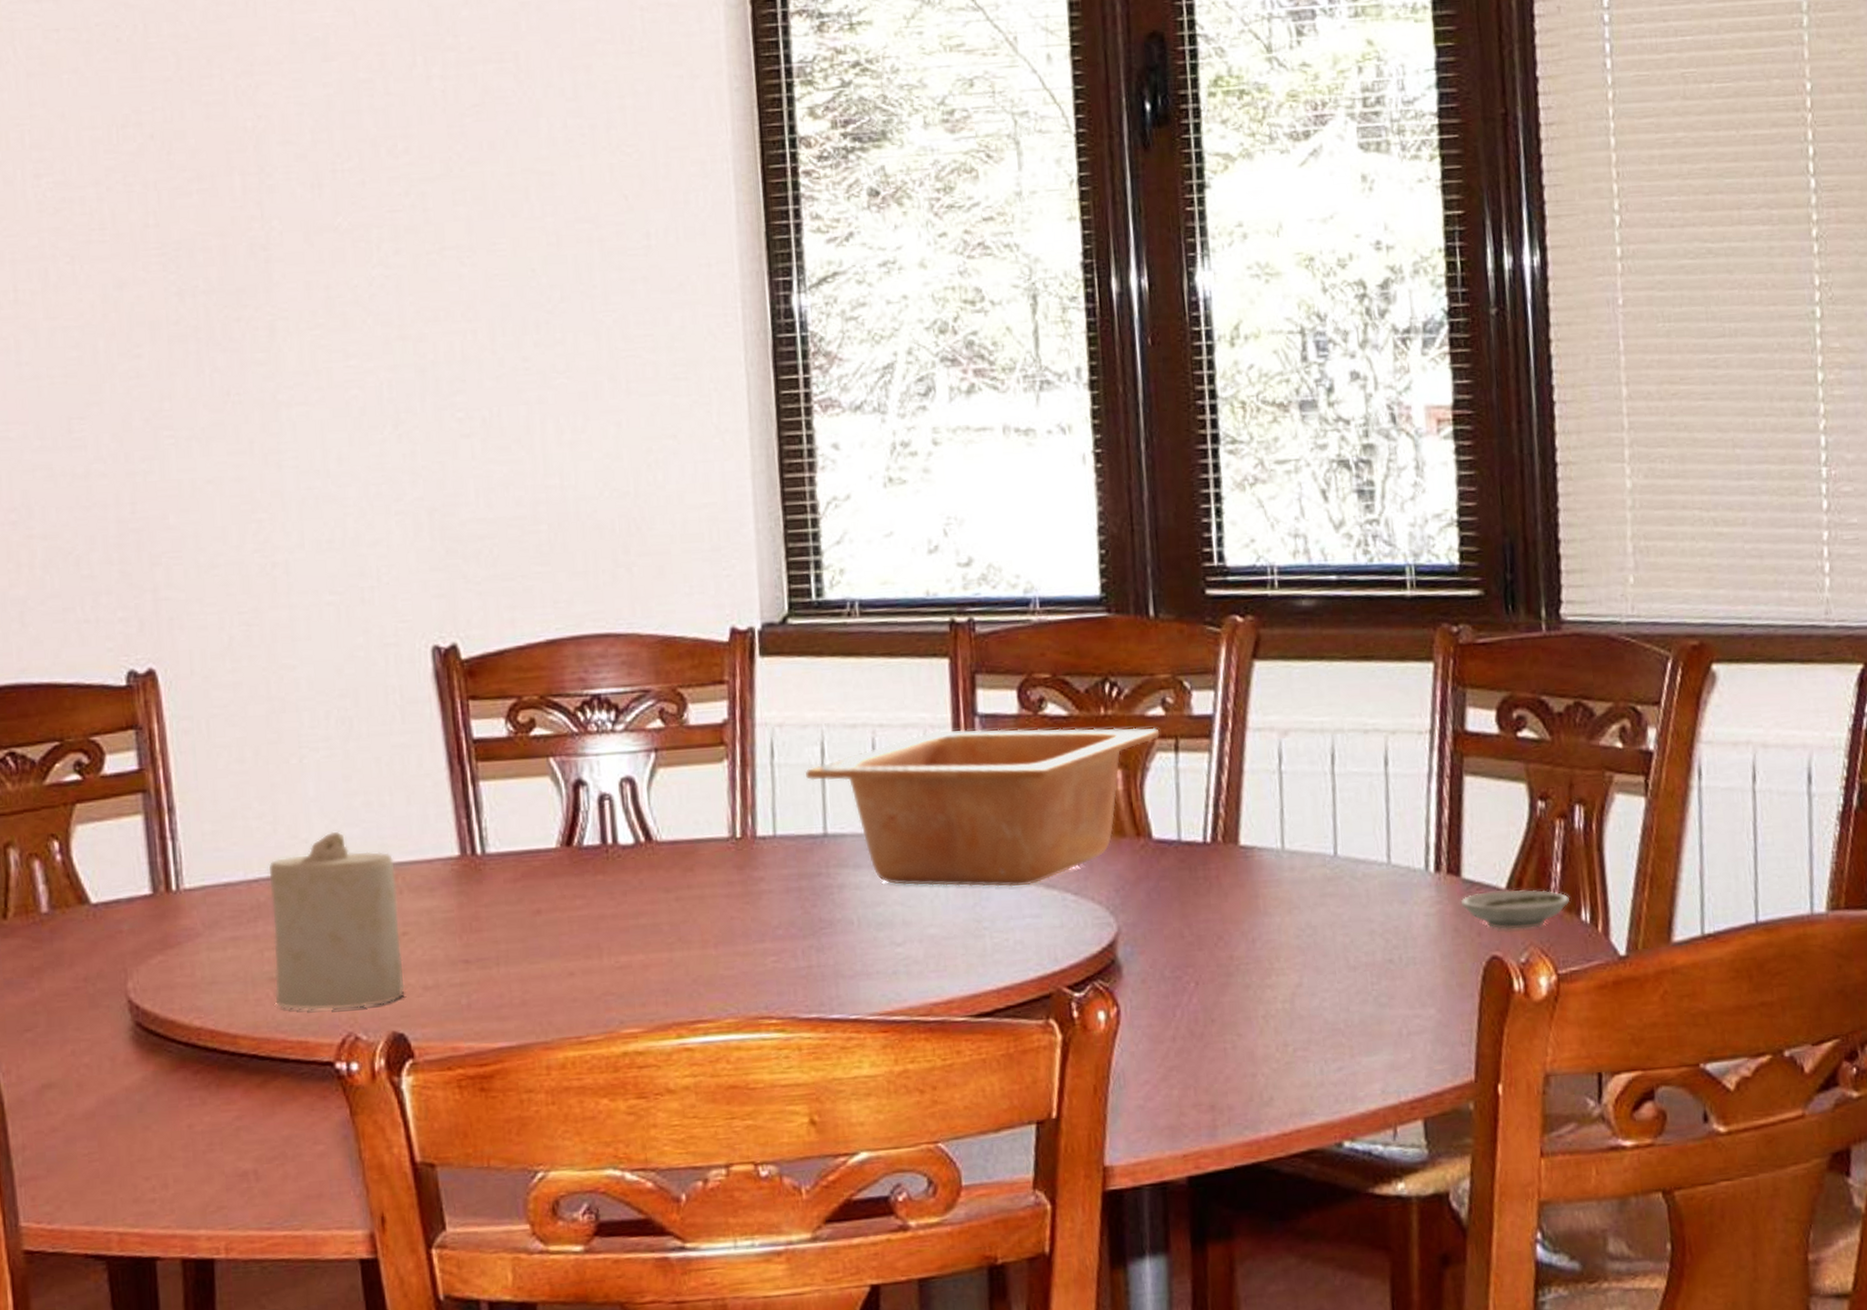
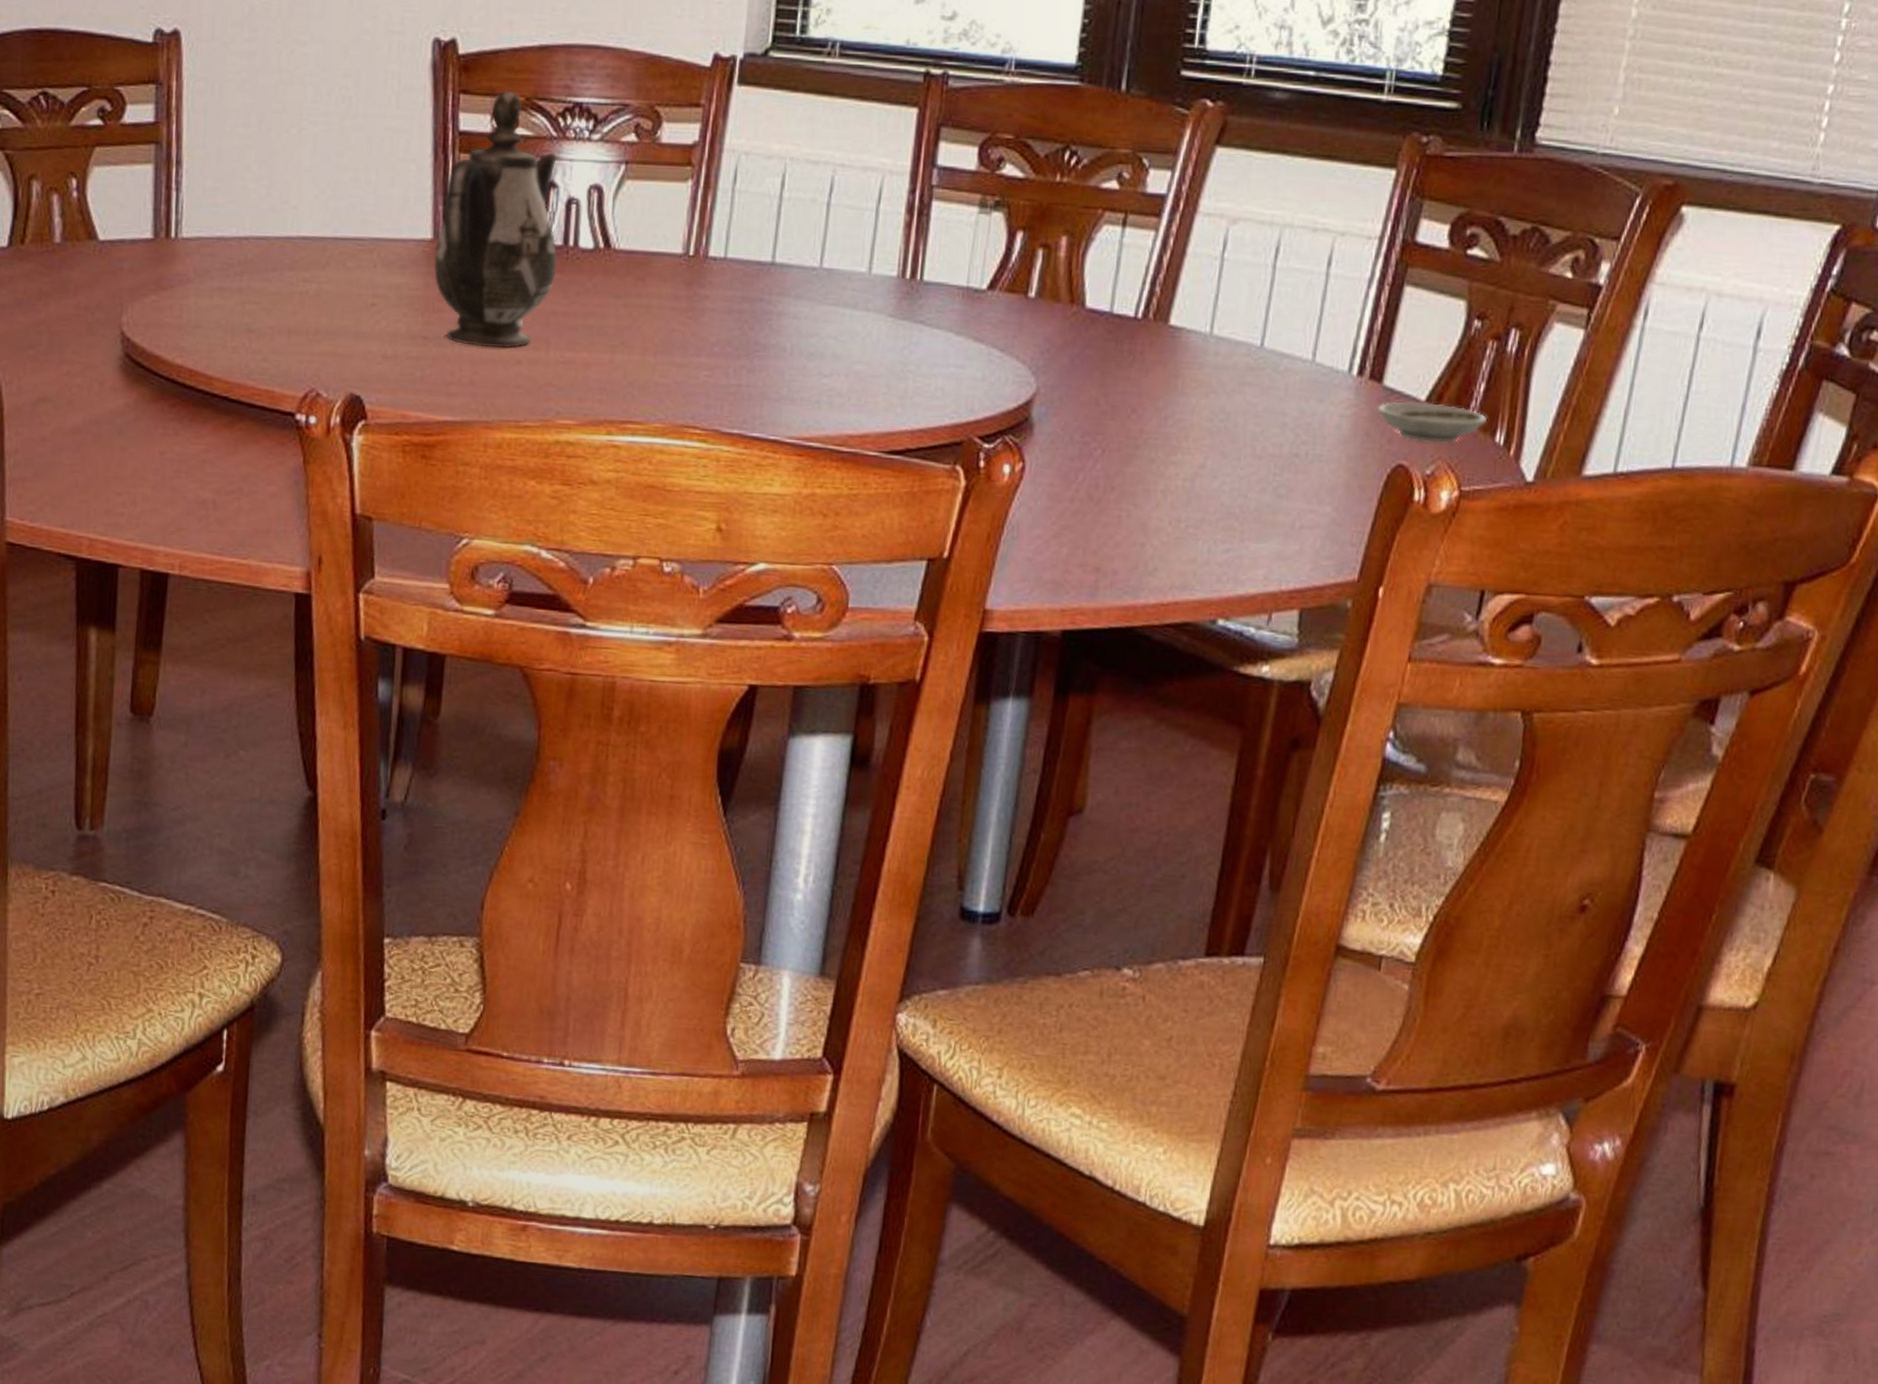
candle: present [269,831,405,1011] -> none [250,201,372,367]
teapot: none [463,690,599,964] -> present [433,90,558,349]
serving bowl: present [804,727,1160,887] -> none [763,176,1111,336]

